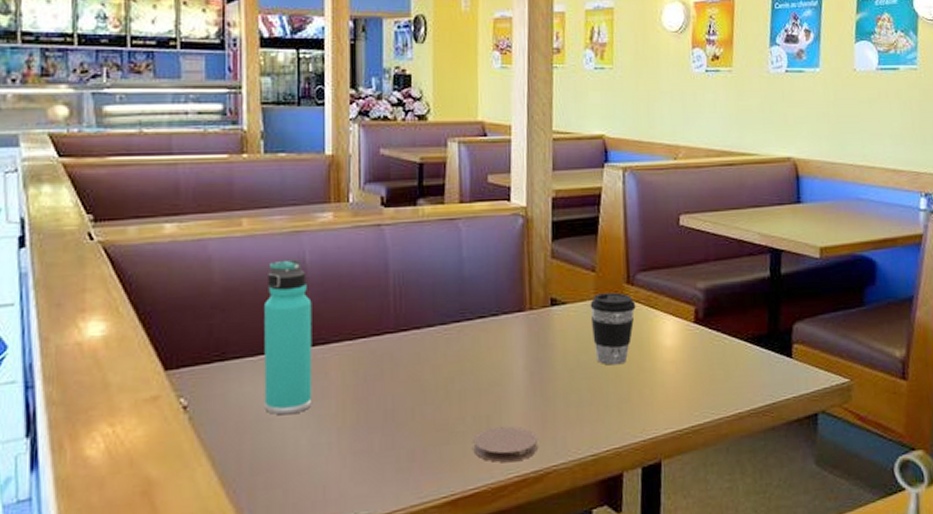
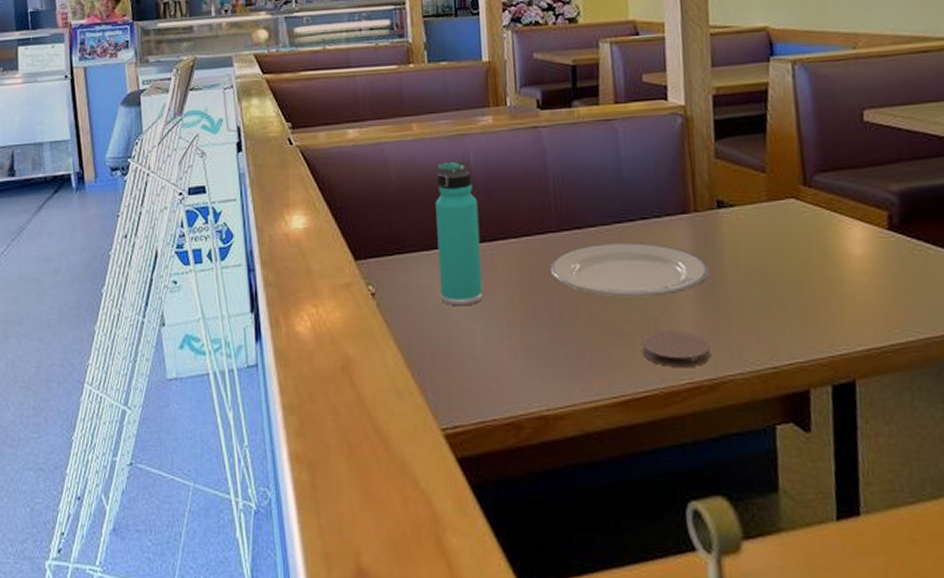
plate: none [385,341,541,397] -> present [550,242,710,298]
coffee cup: present [590,292,636,365] -> none [761,195,815,273]

